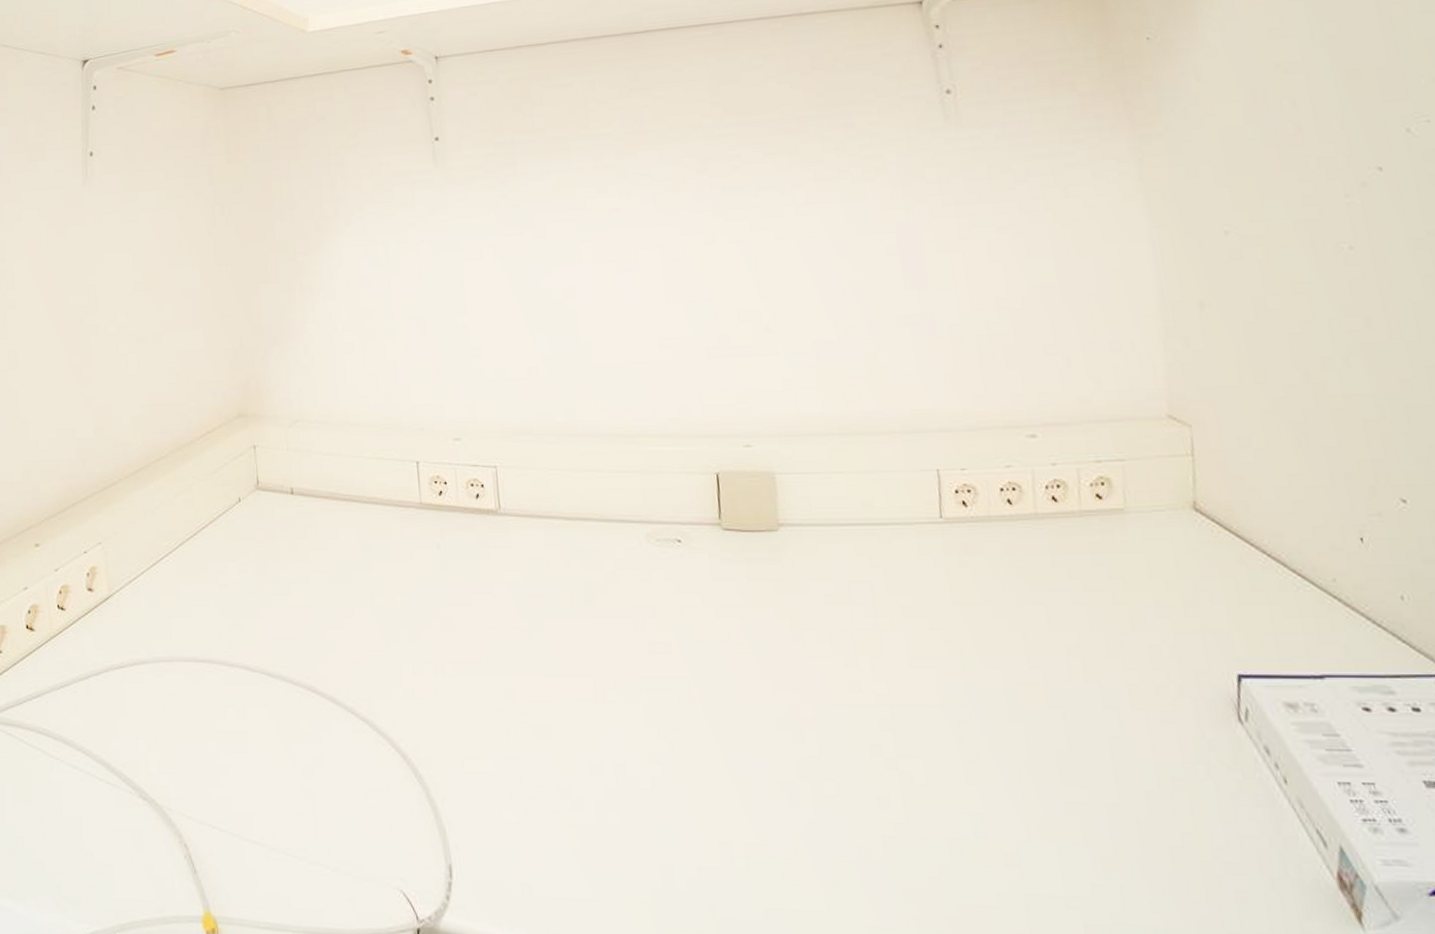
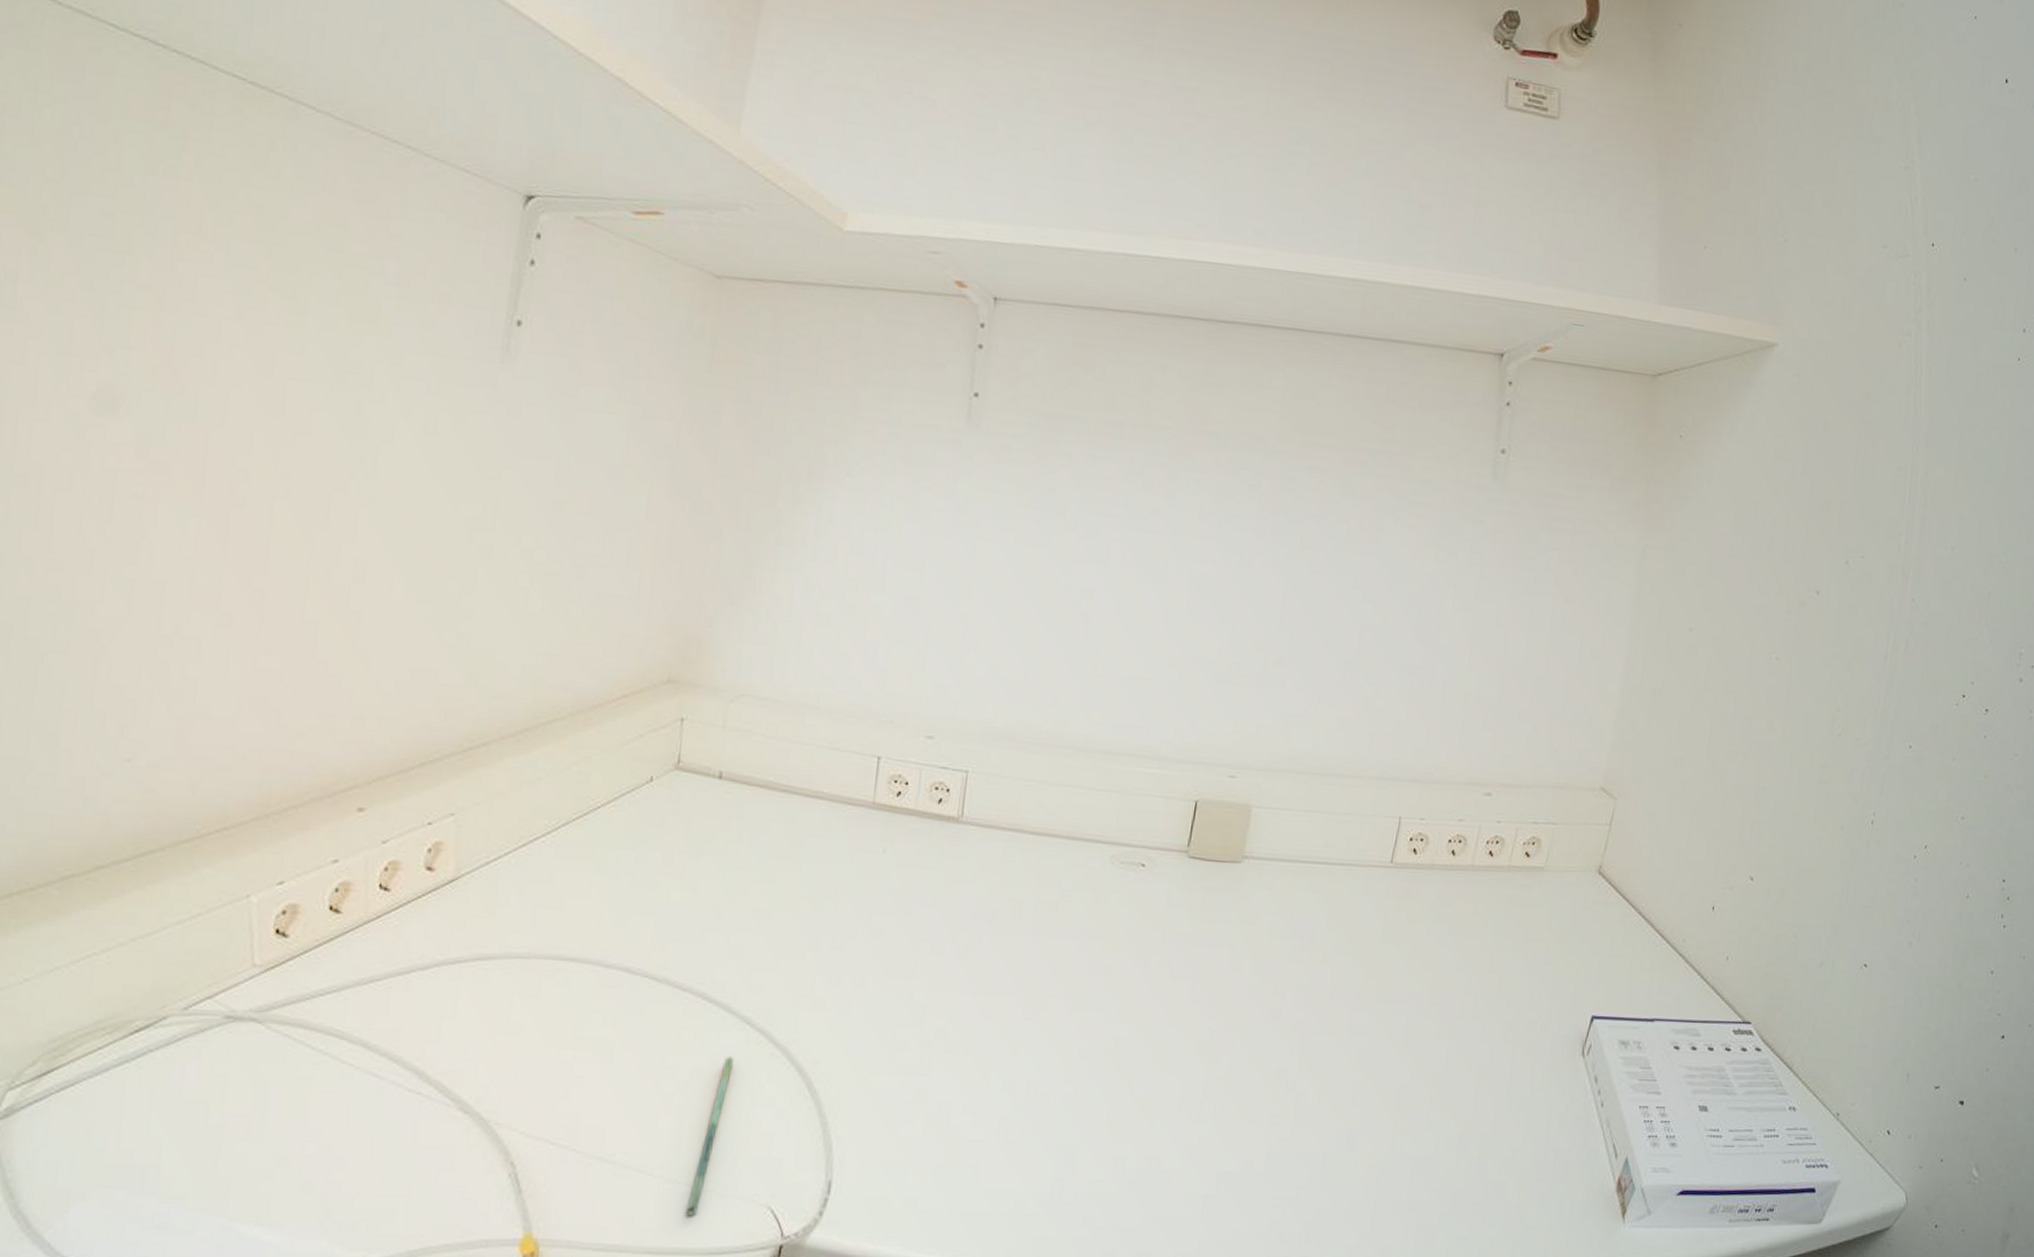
pen: none [330,744,348,898] -> present [686,1056,734,1217]

